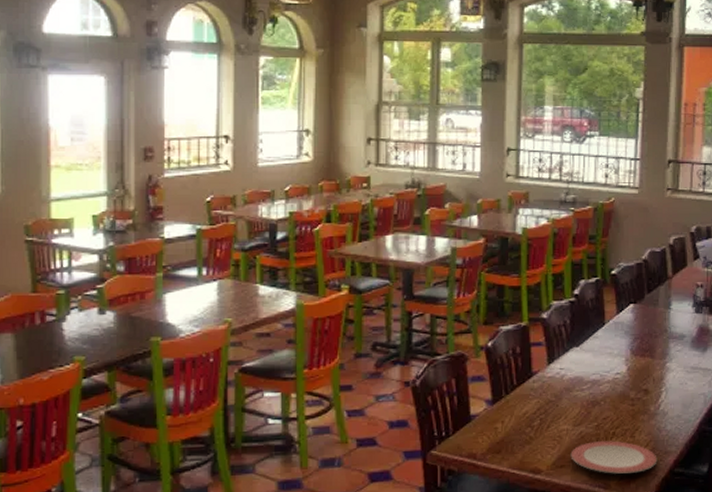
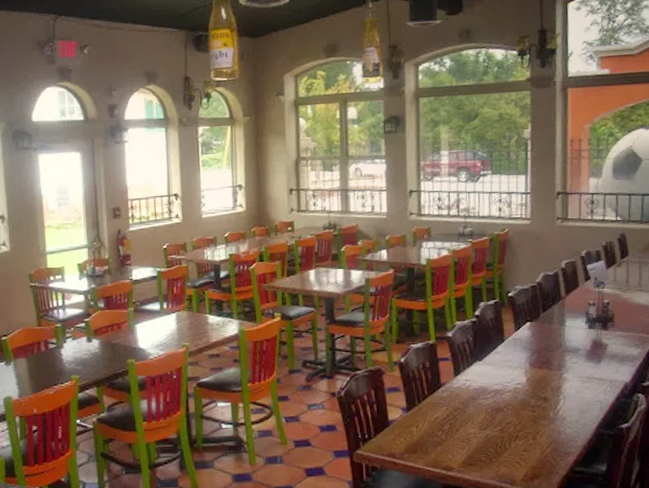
plate: present [570,441,657,474] -> none [478,443,558,472]

